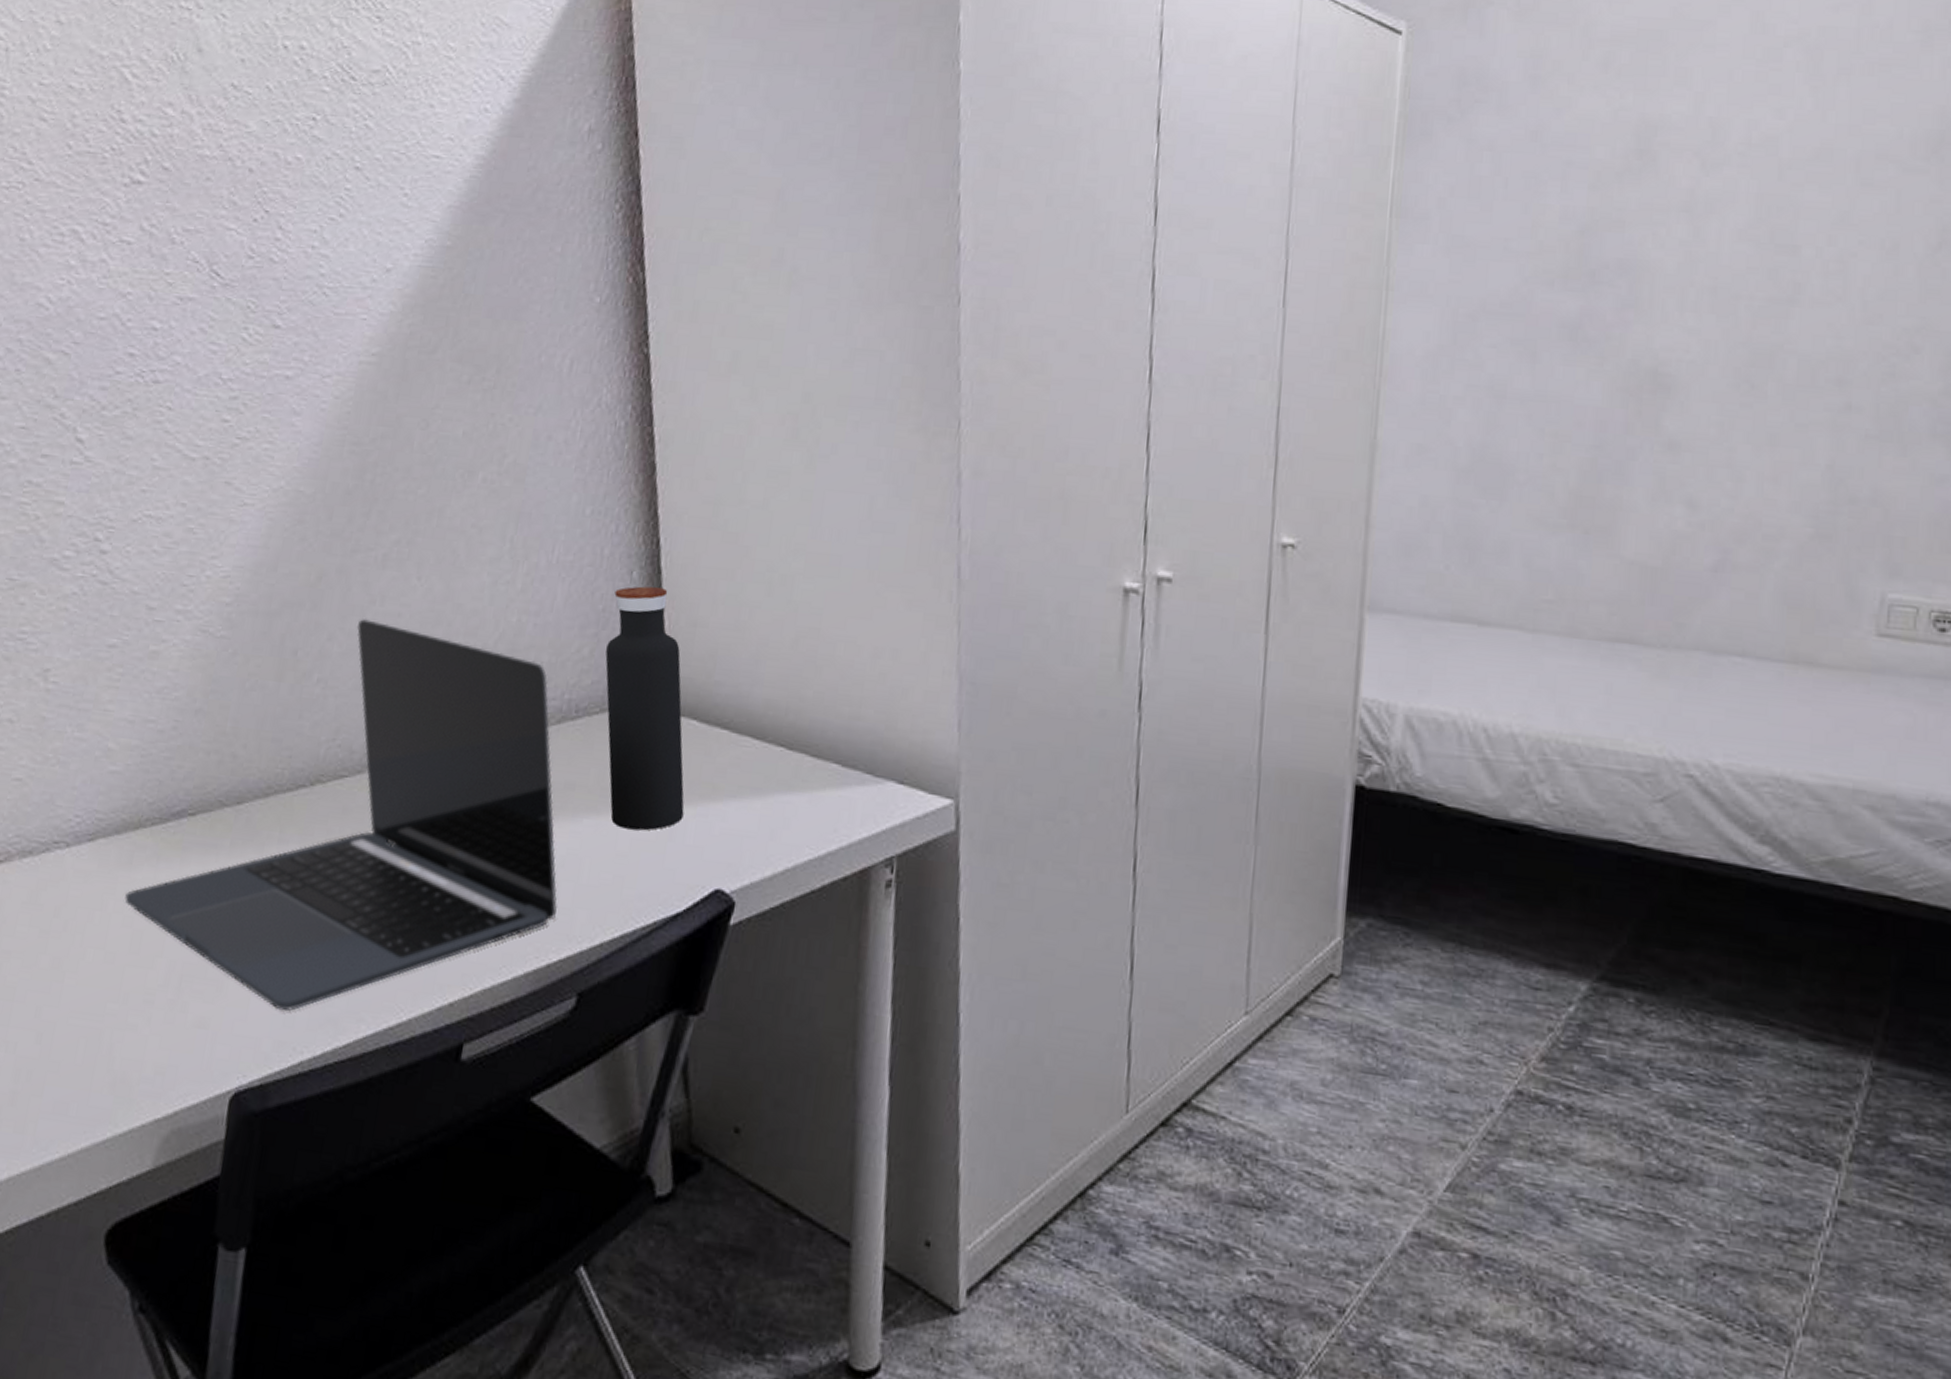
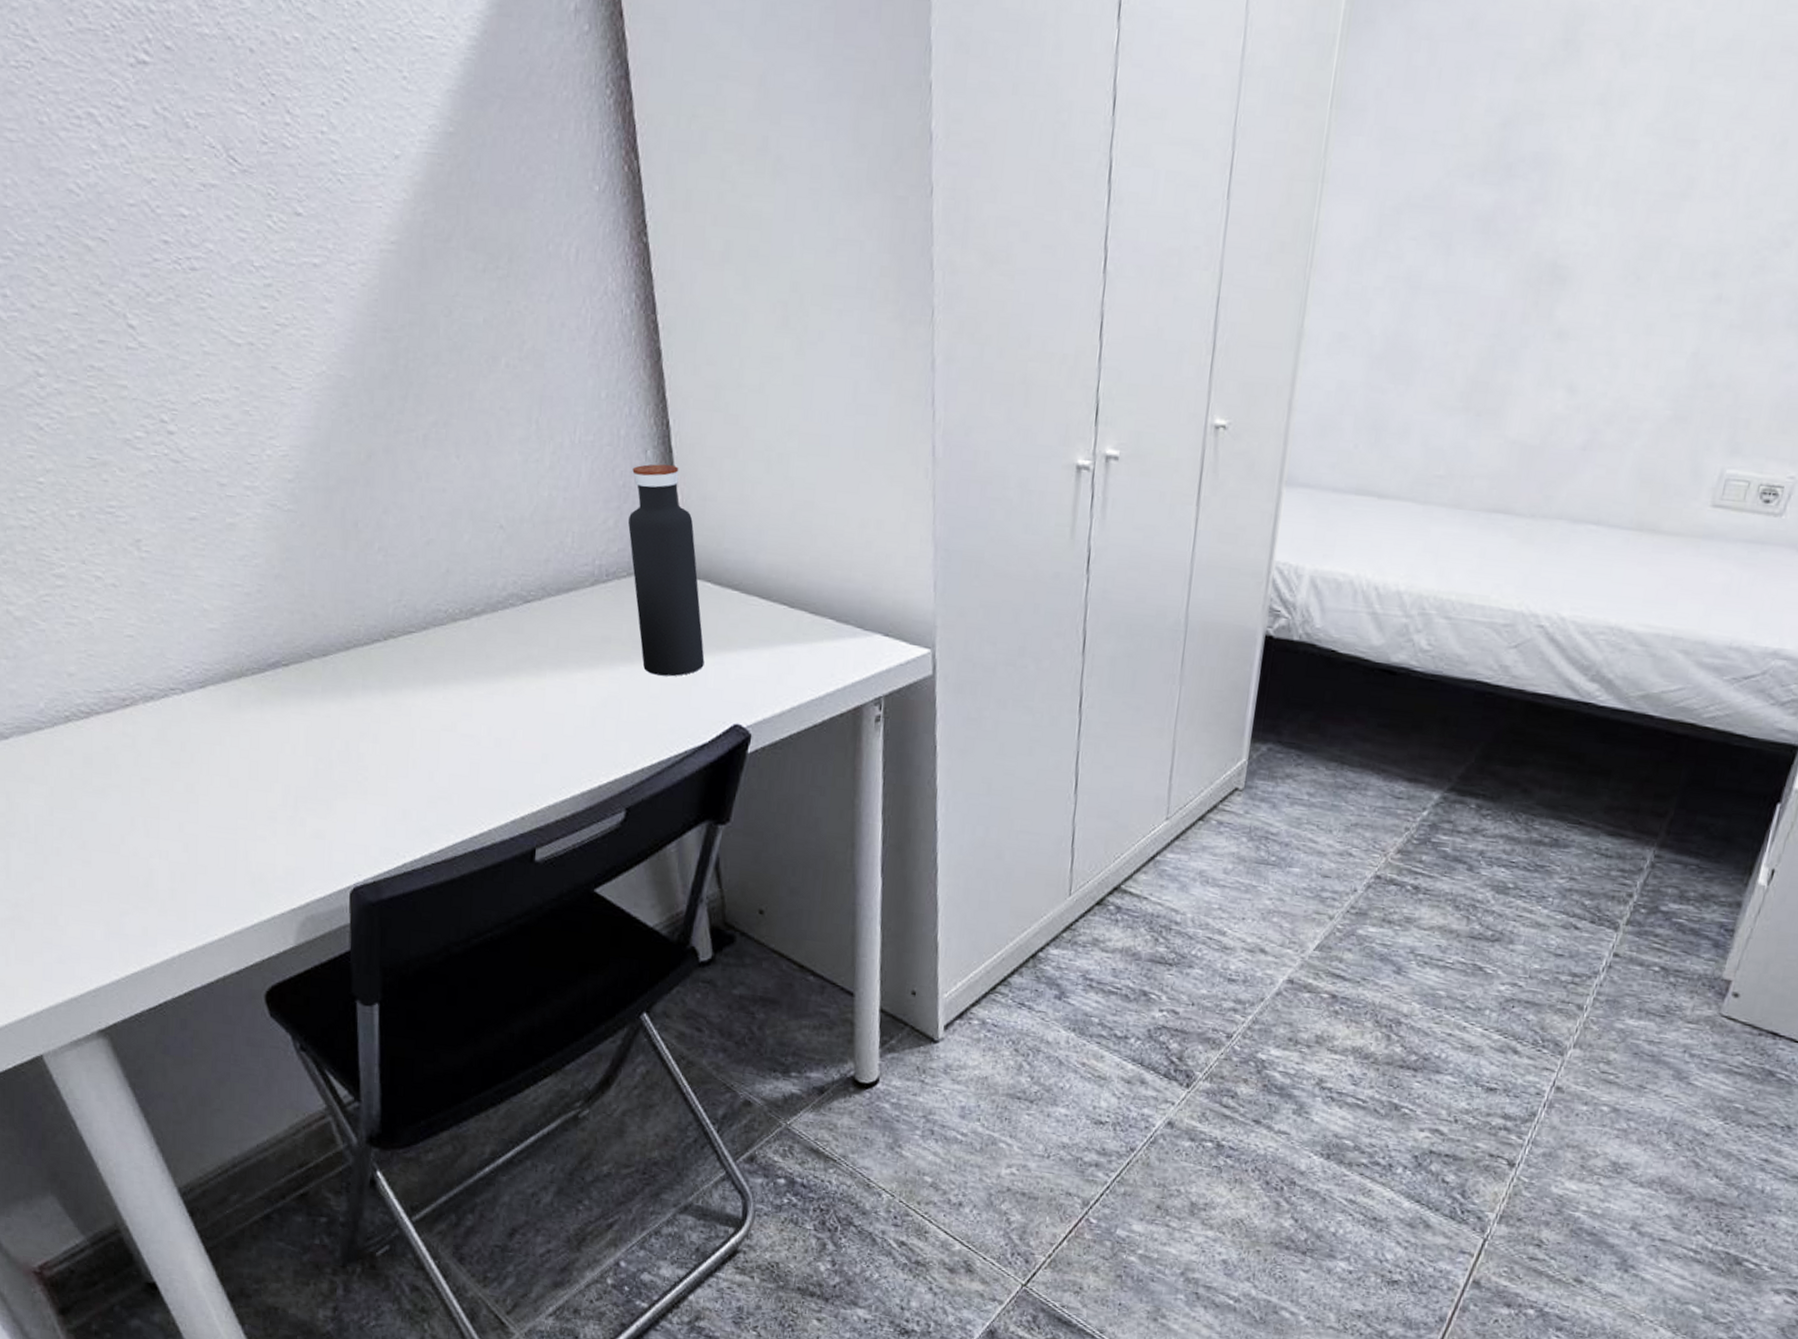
laptop: present [124,618,557,1012] -> none [239,493,603,825]

